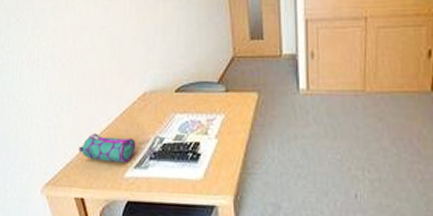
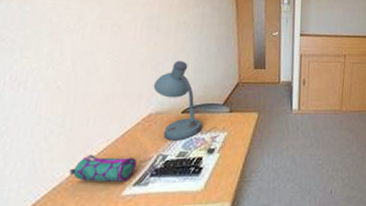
desk lamp: none [145,34,224,139] -> present [153,61,226,154]

